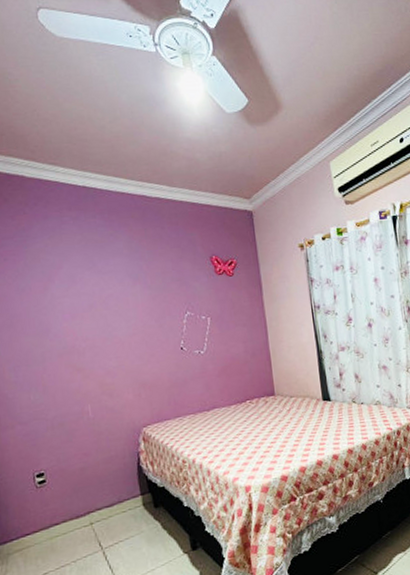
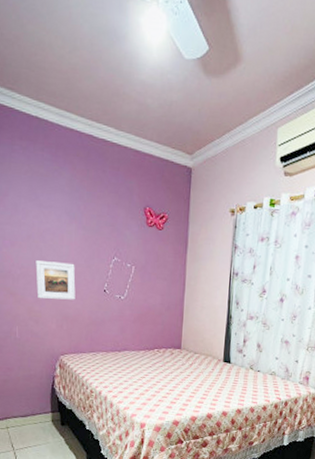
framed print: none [101,325,151,370] -> present [35,260,76,300]

